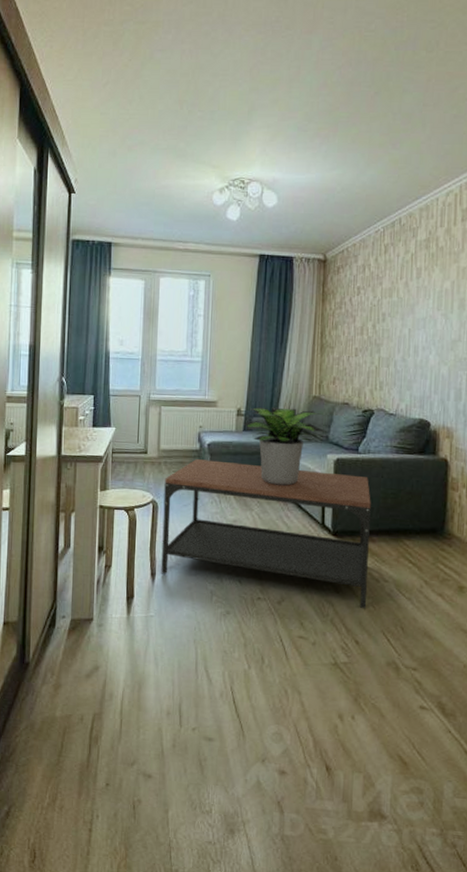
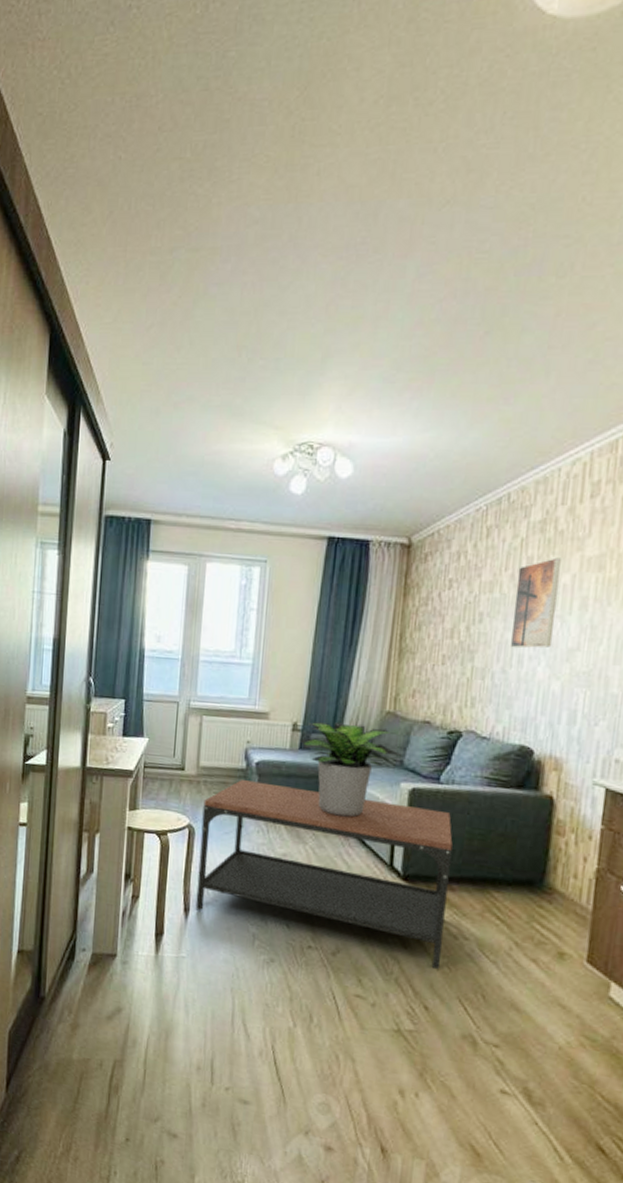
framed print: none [407,268,442,341] -> present [509,557,561,649]

